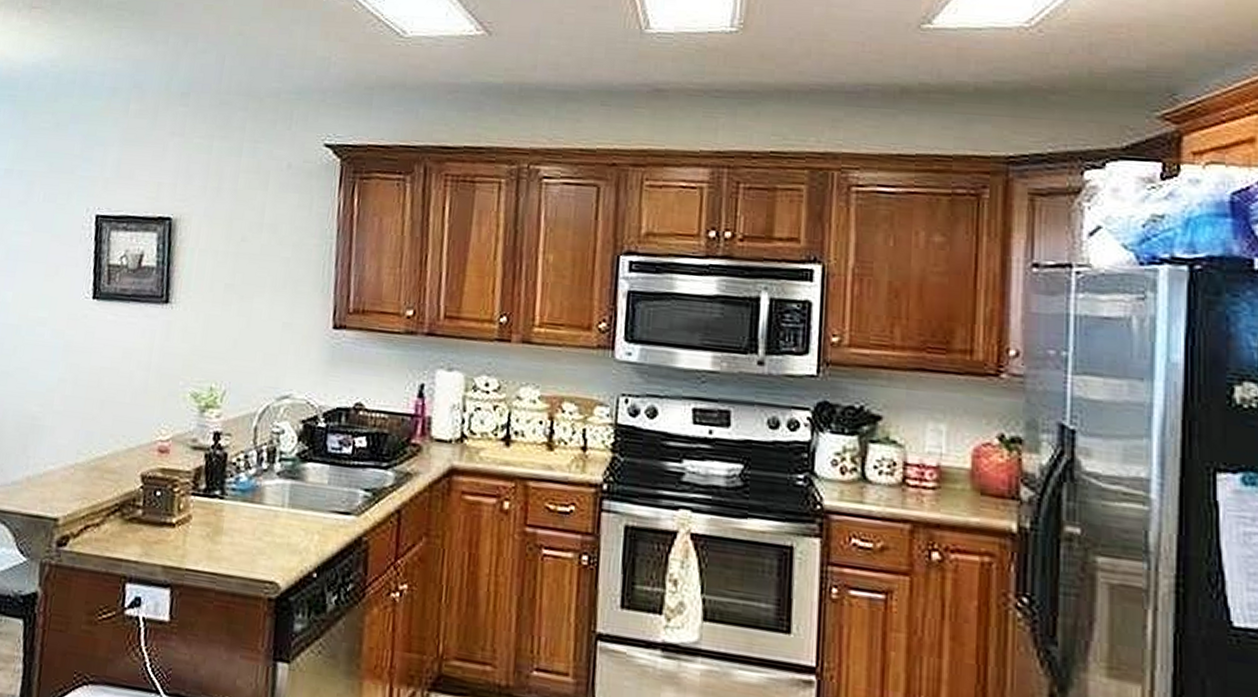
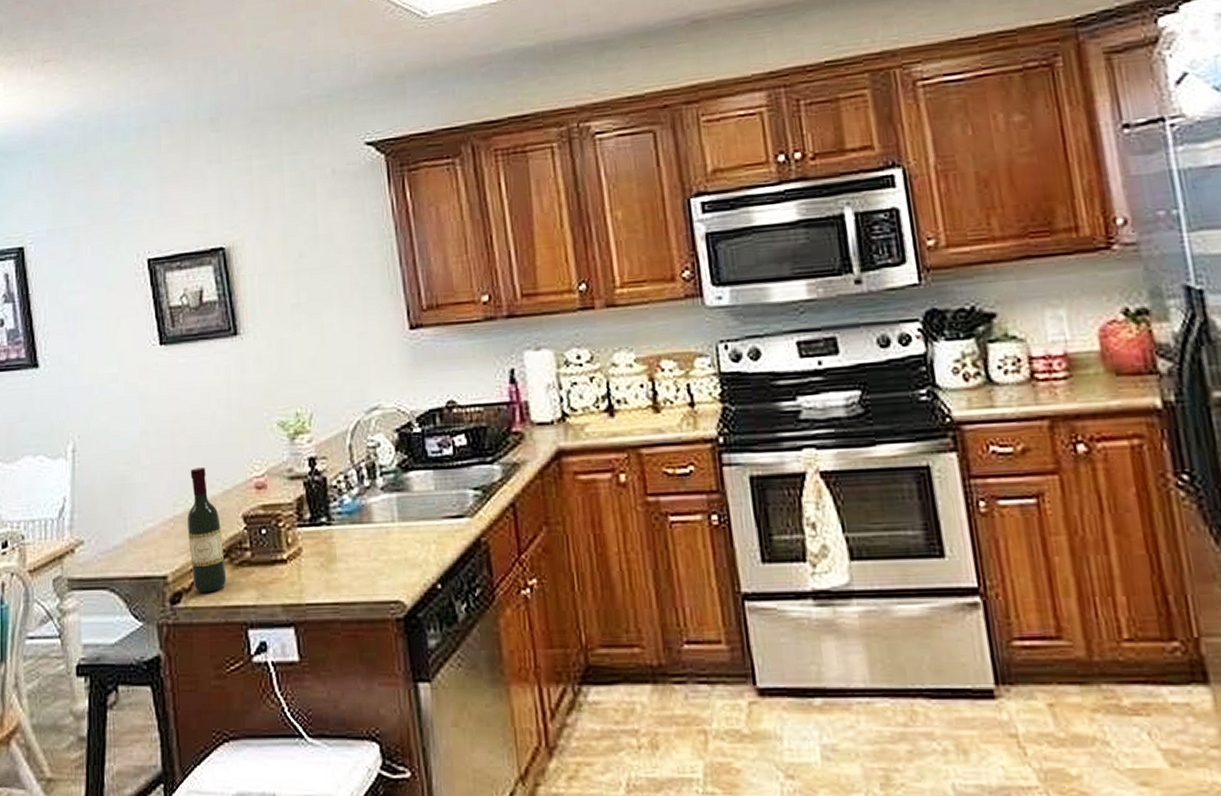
wine bottle: none [82,421,119,542] -> present [187,466,227,593]

